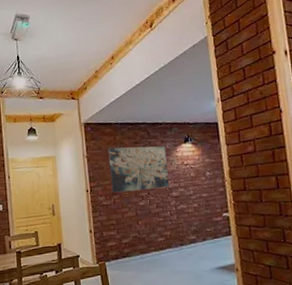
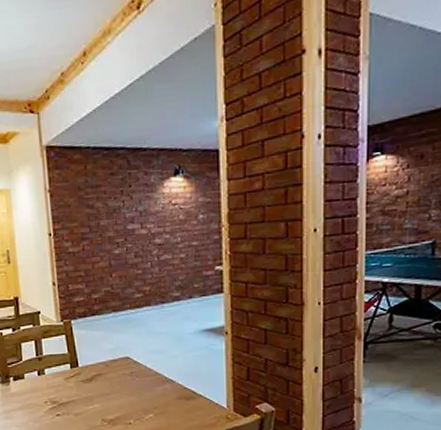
wall art: present [107,145,170,193] -> none [76,178,153,238]

